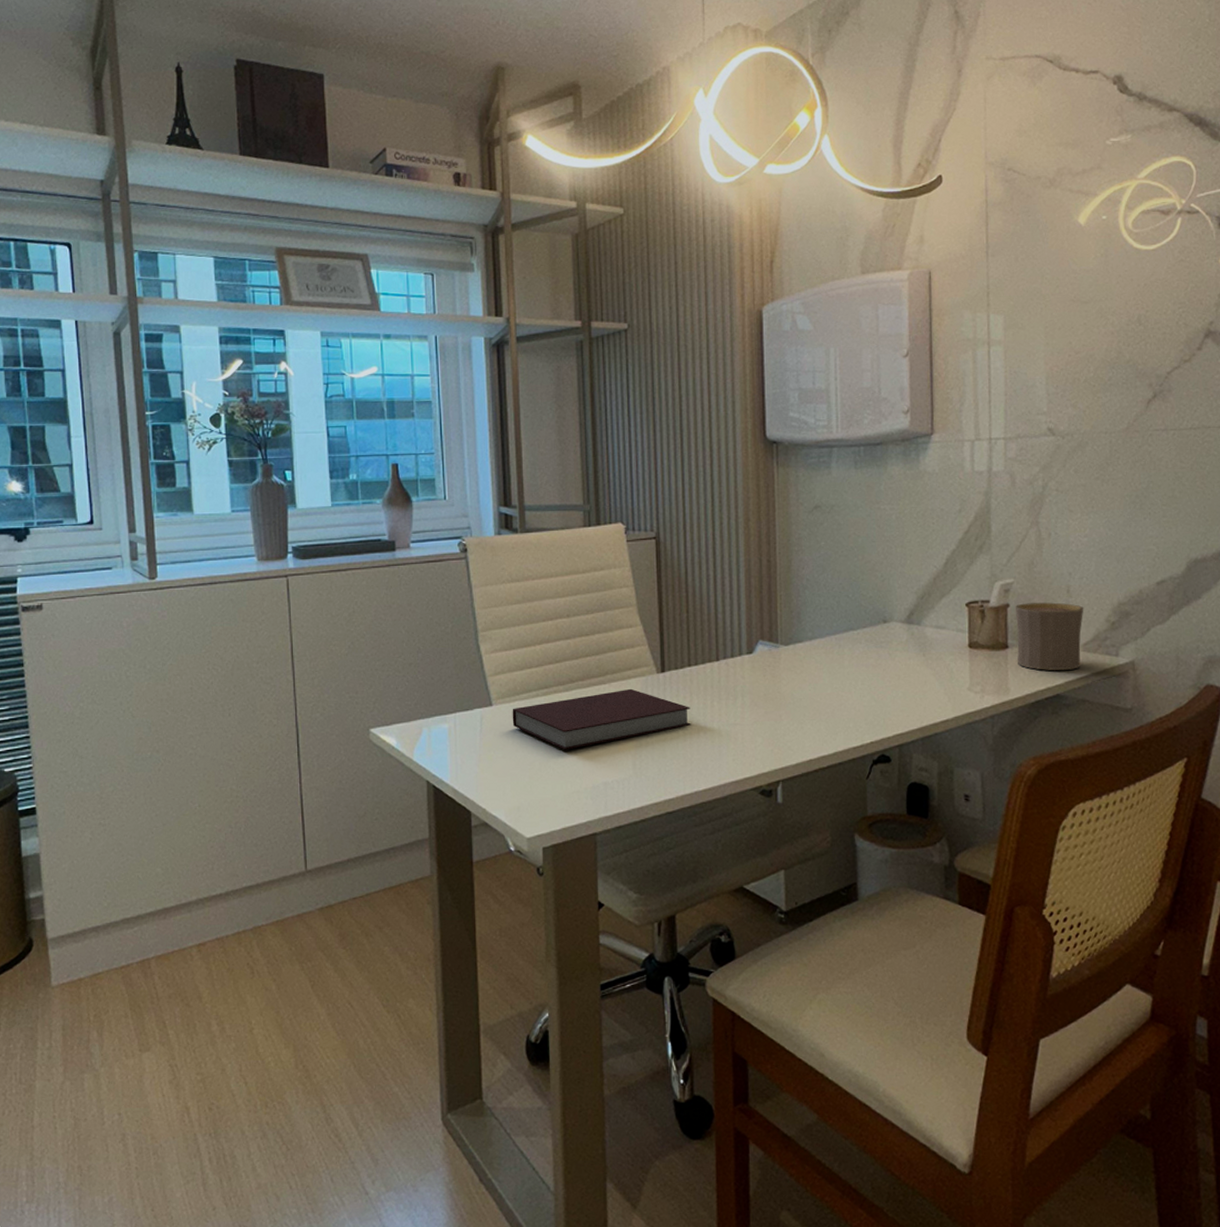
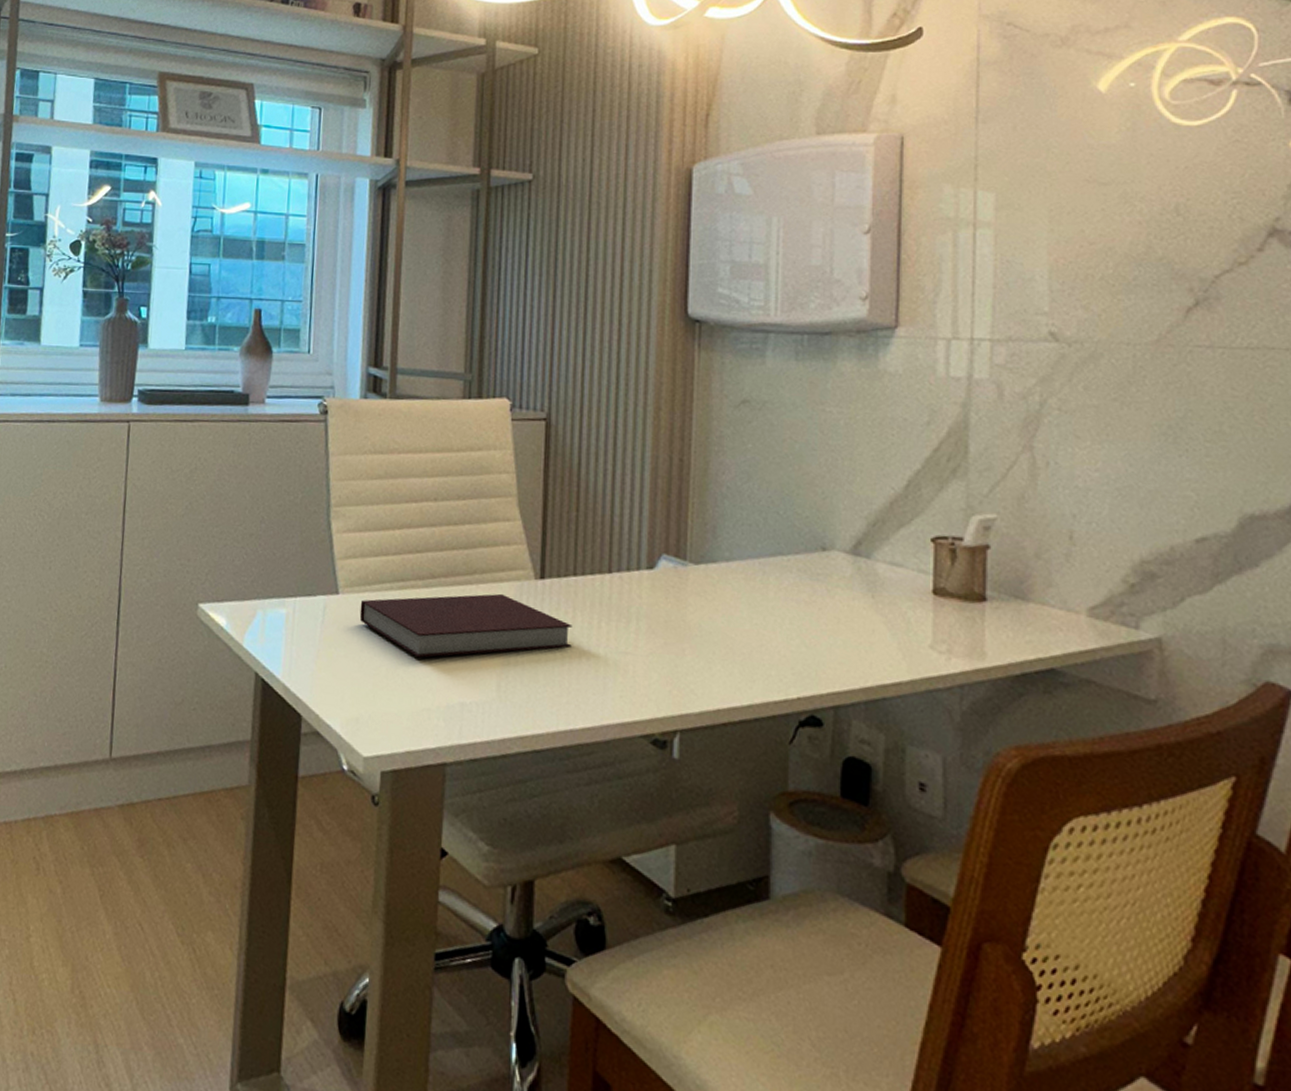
cup: present [1016,602,1084,670] -> none [998,546,1093,639]

